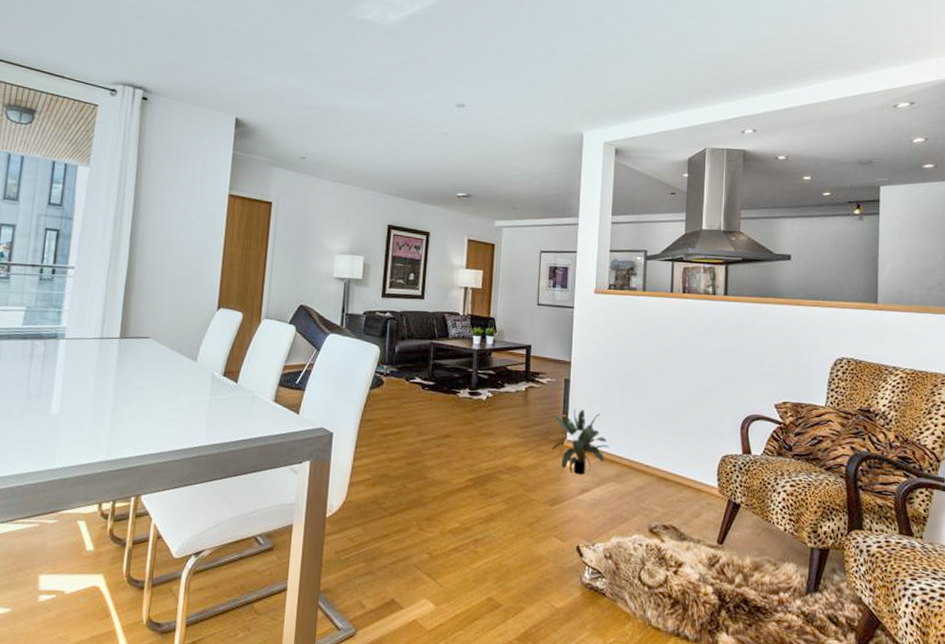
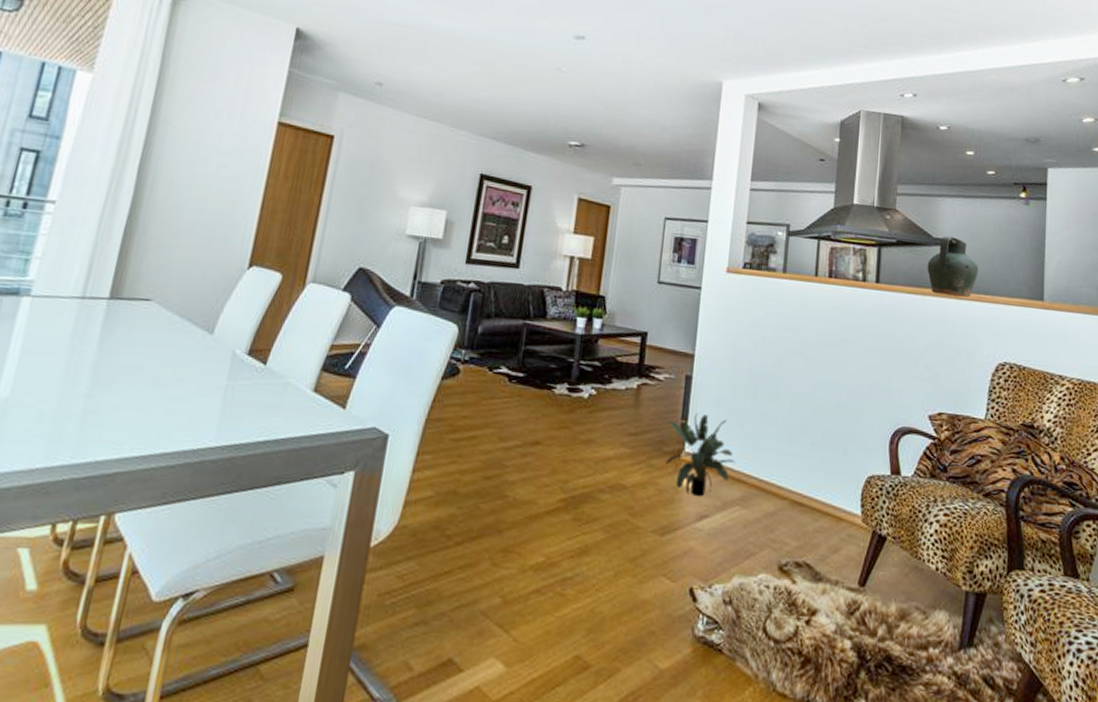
ceramic jug: none [770,252,817,304] -> present [927,236,979,298]

